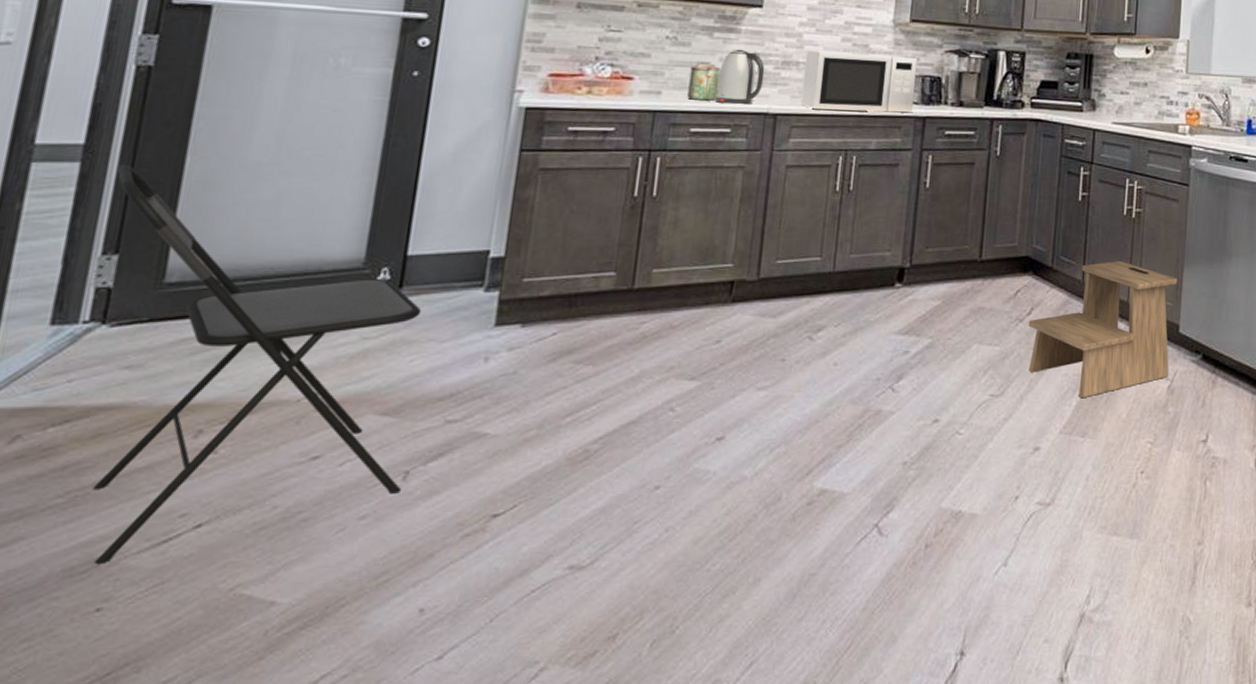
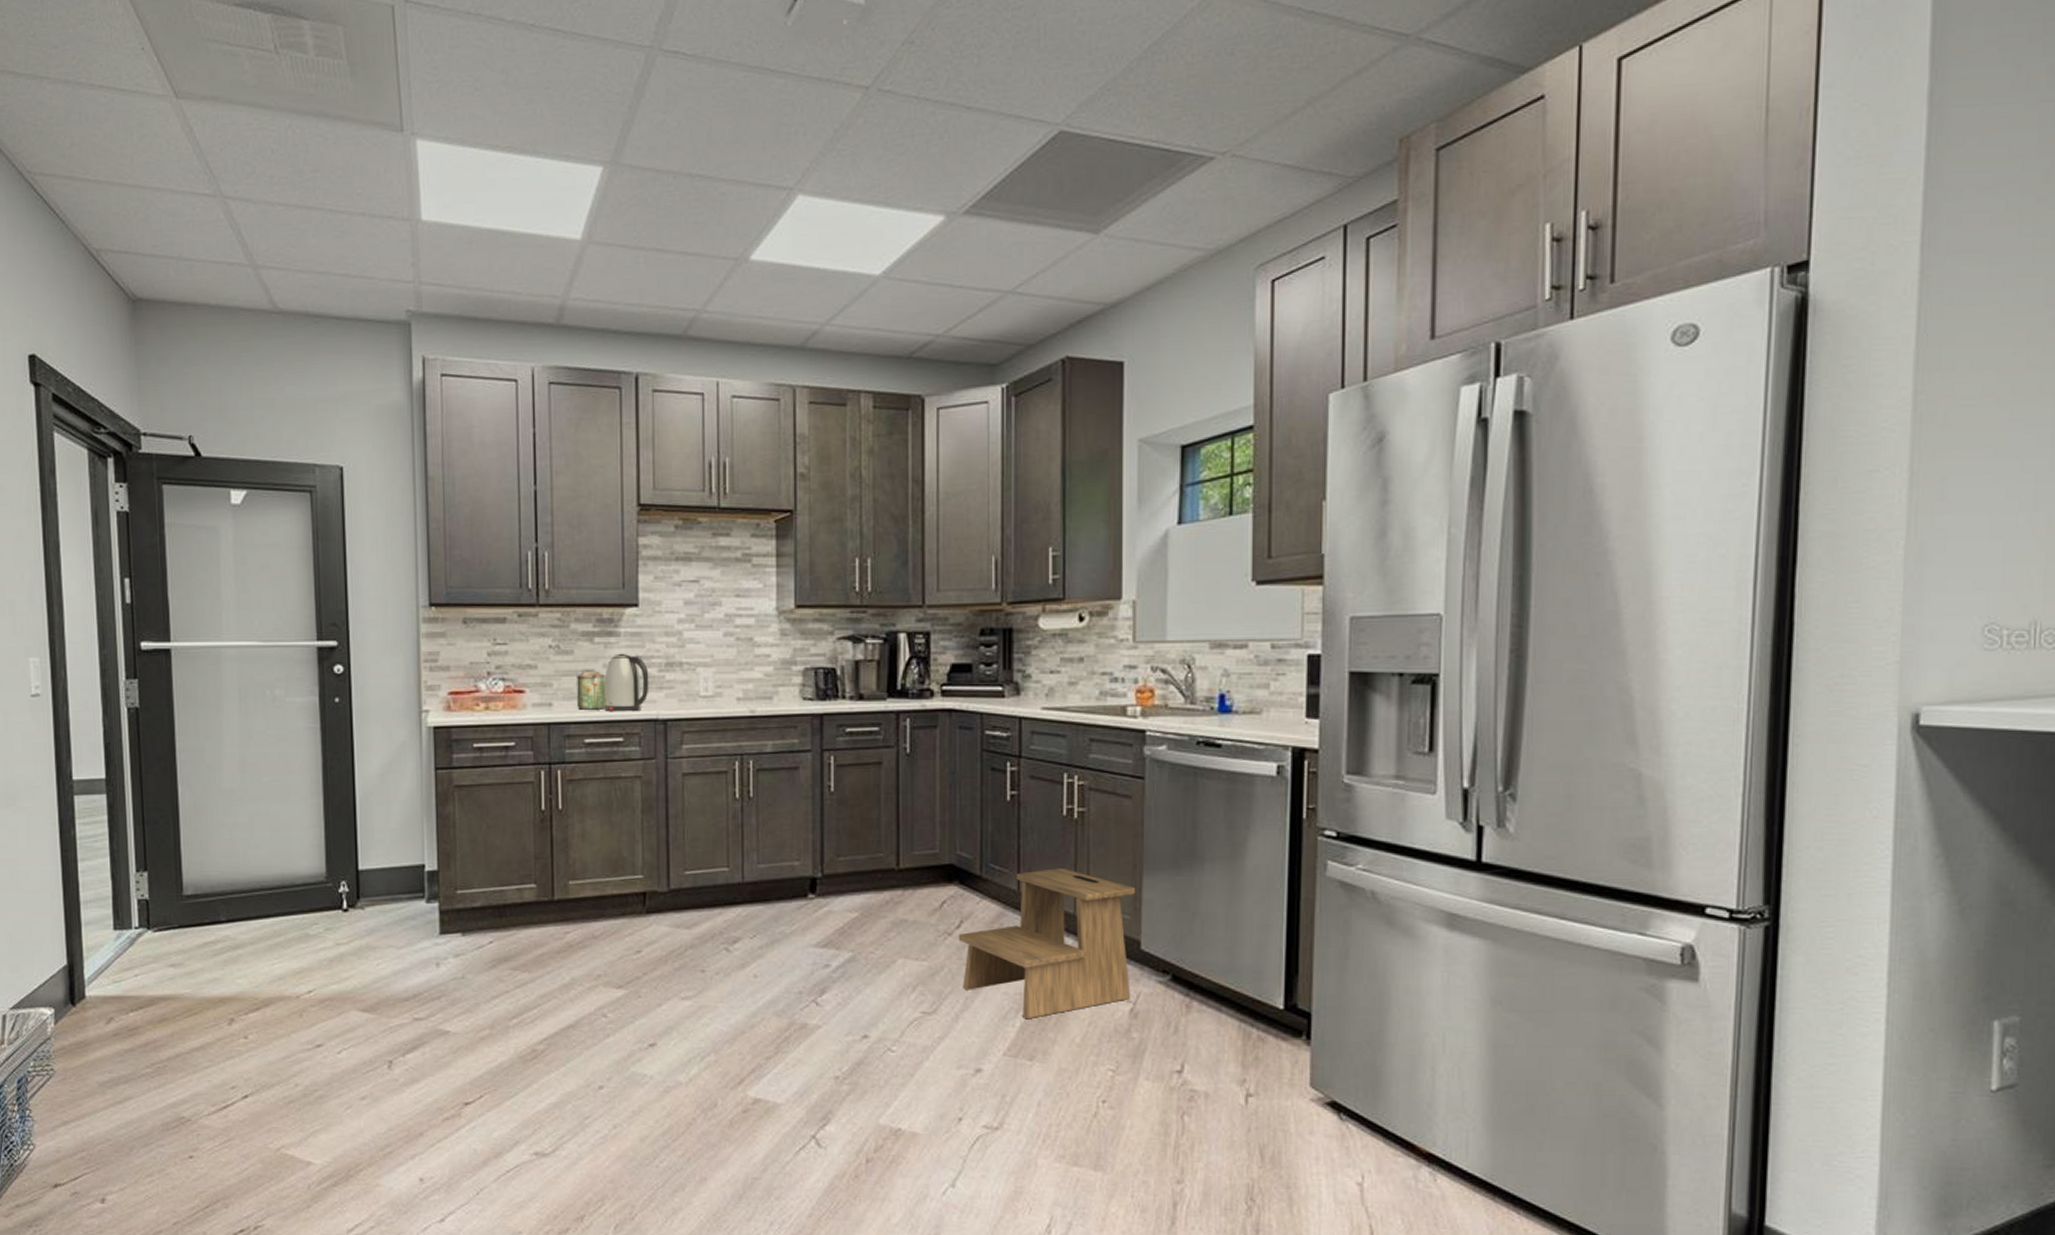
folding chair: present [93,164,421,564] -> none [132,794,389,1121]
microwave: present [800,50,918,113] -> none [688,648,808,713]

